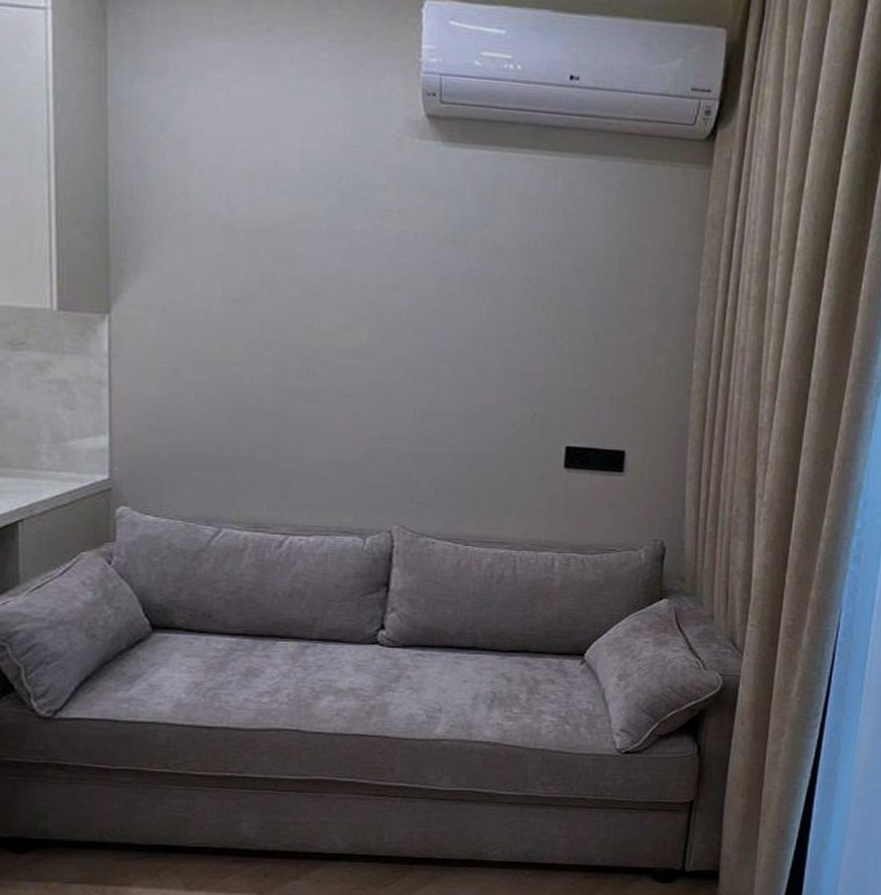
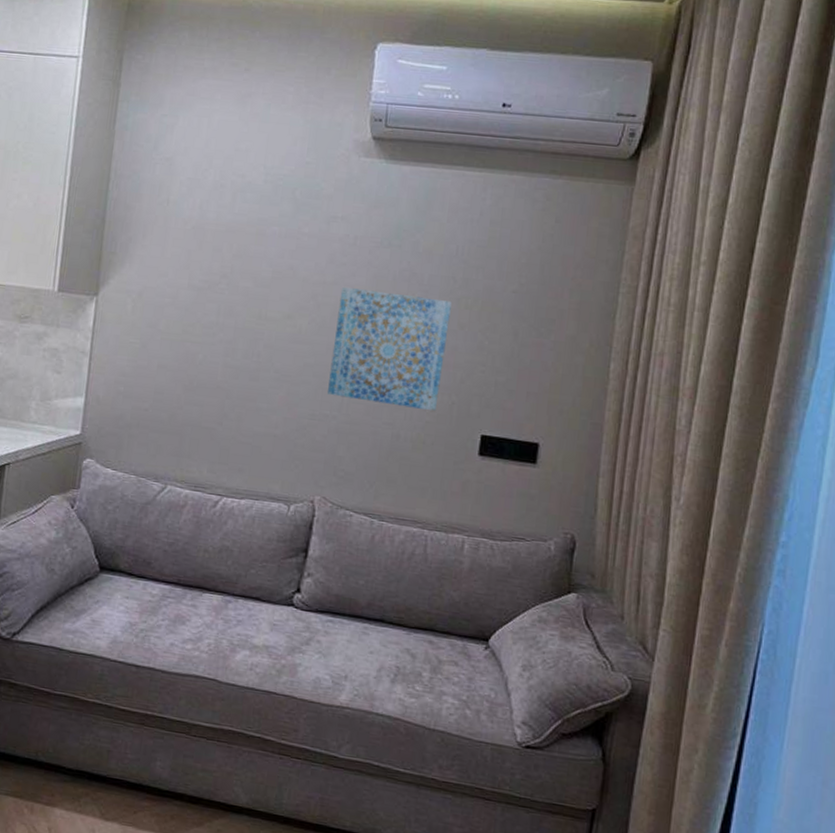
wall art: none [398,291,527,425] -> present [328,286,452,412]

